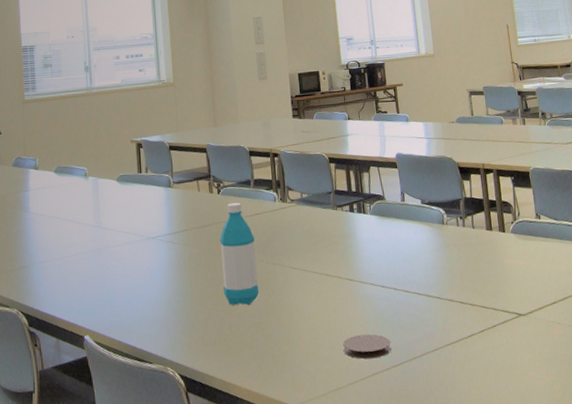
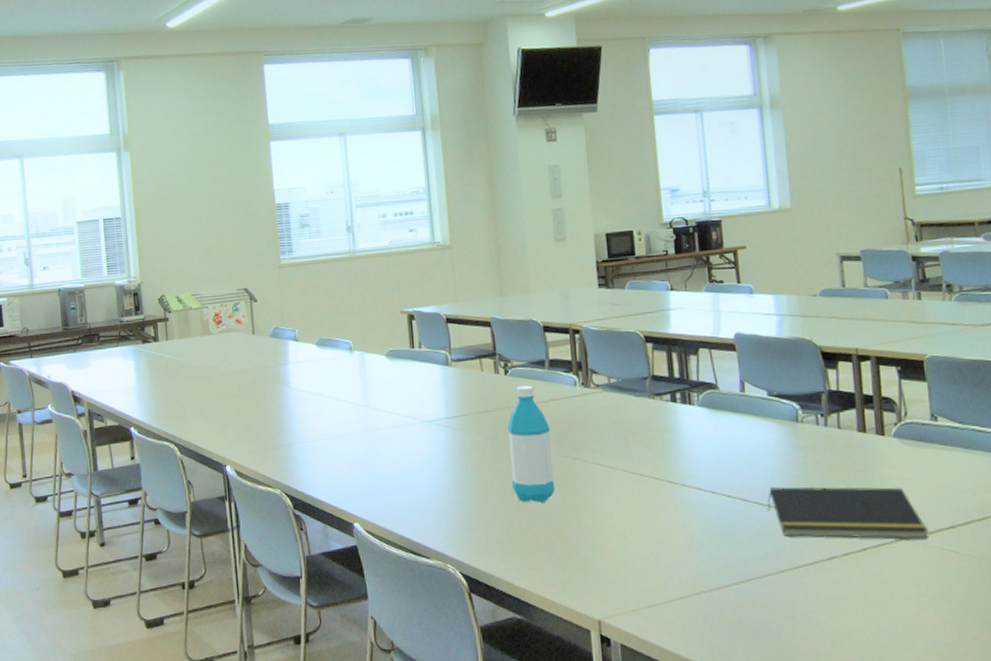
coaster: present [343,334,392,360] -> none [660,547,723,575]
notepad: none [424,274,539,320] -> present [767,487,928,539]

